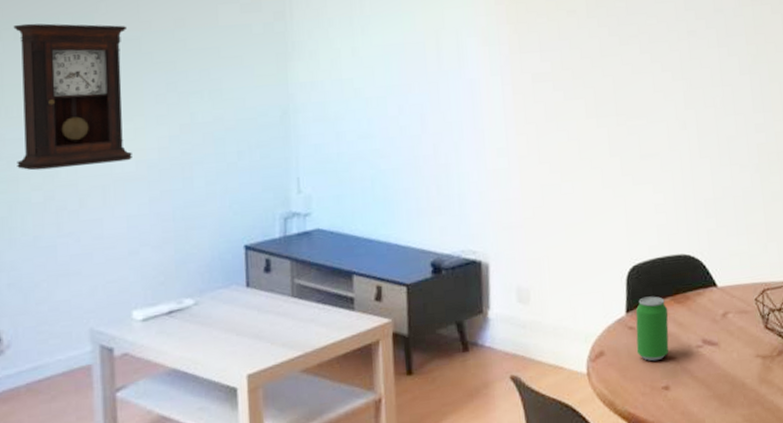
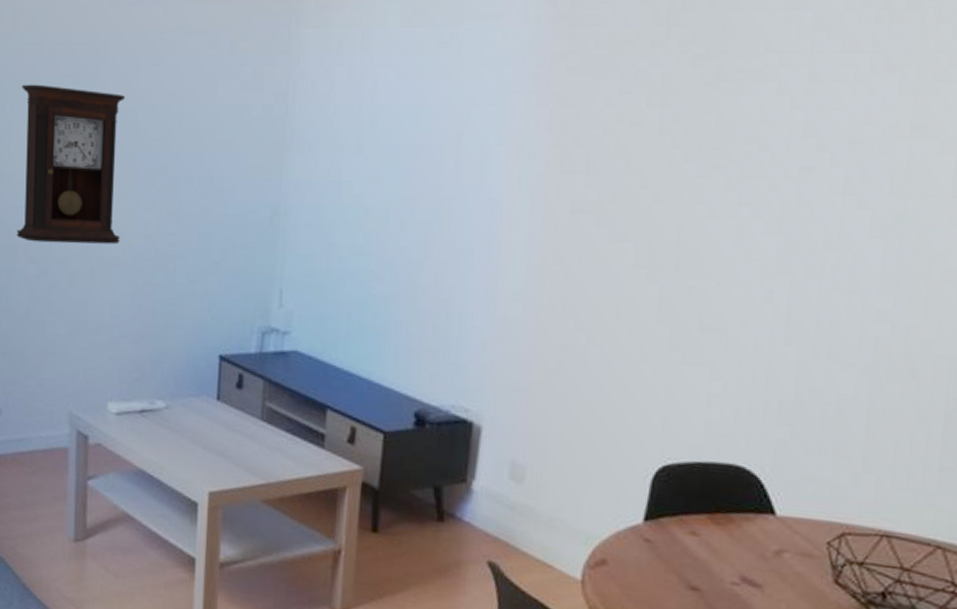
beverage can: present [635,296,669,362] -> none [649,506,701,588]

